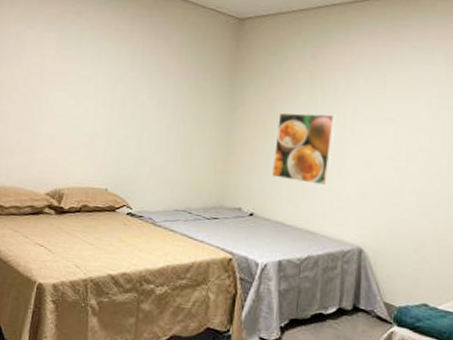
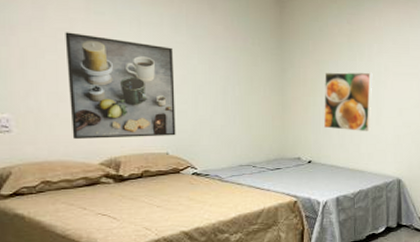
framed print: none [27,66,126,172] -> present [65,32,176,139]

